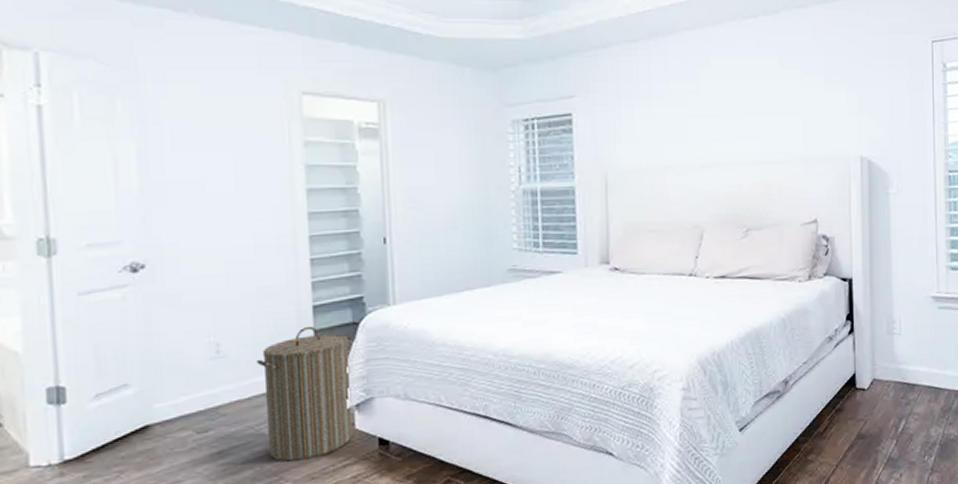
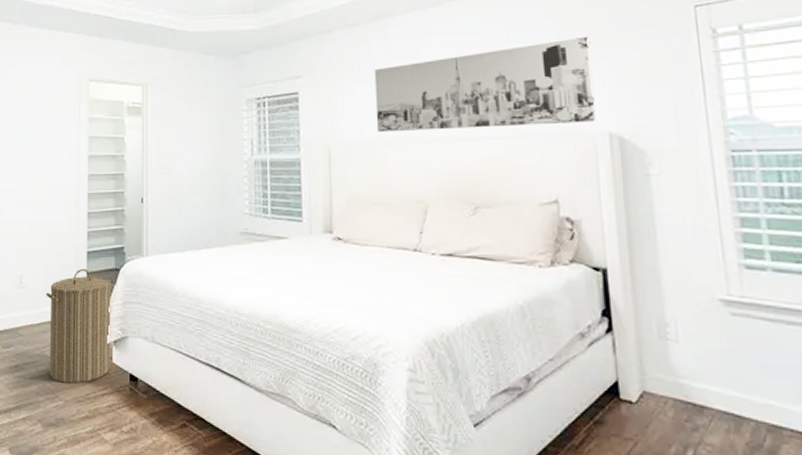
wall art: none [653,65,853,158] -> present [374,36,599,133]

